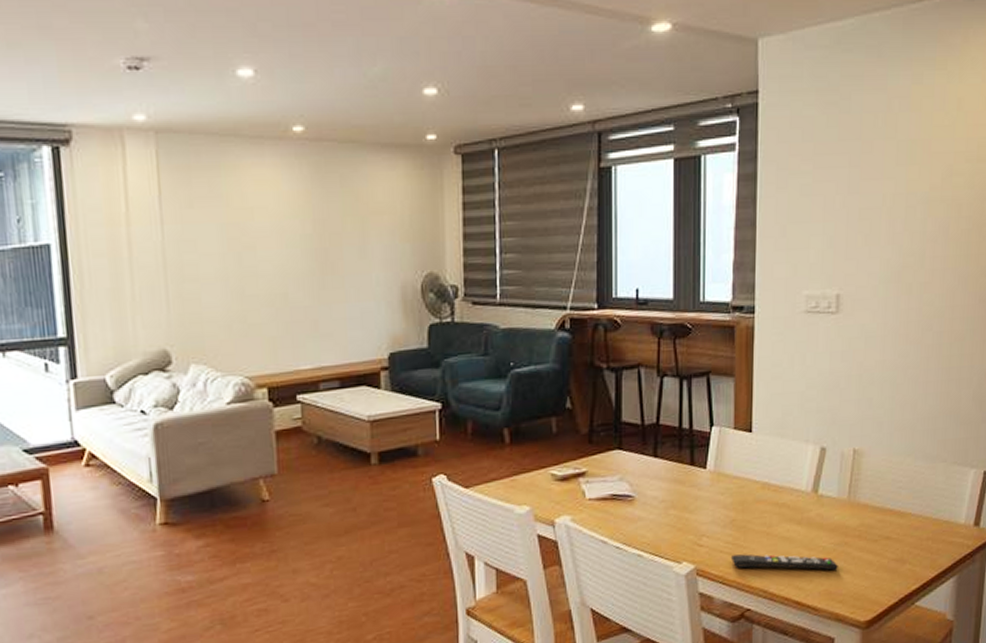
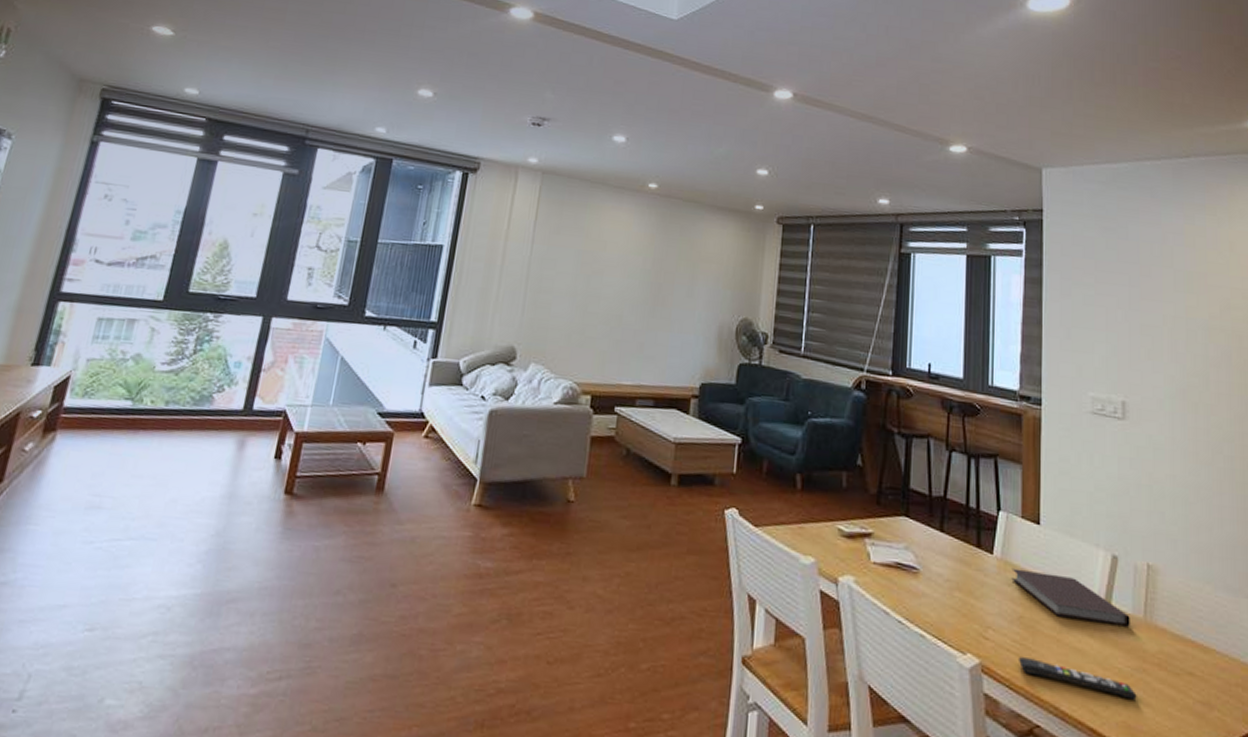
notebook: none [724,475,835,513] -> present [1011,568,1130,627]

